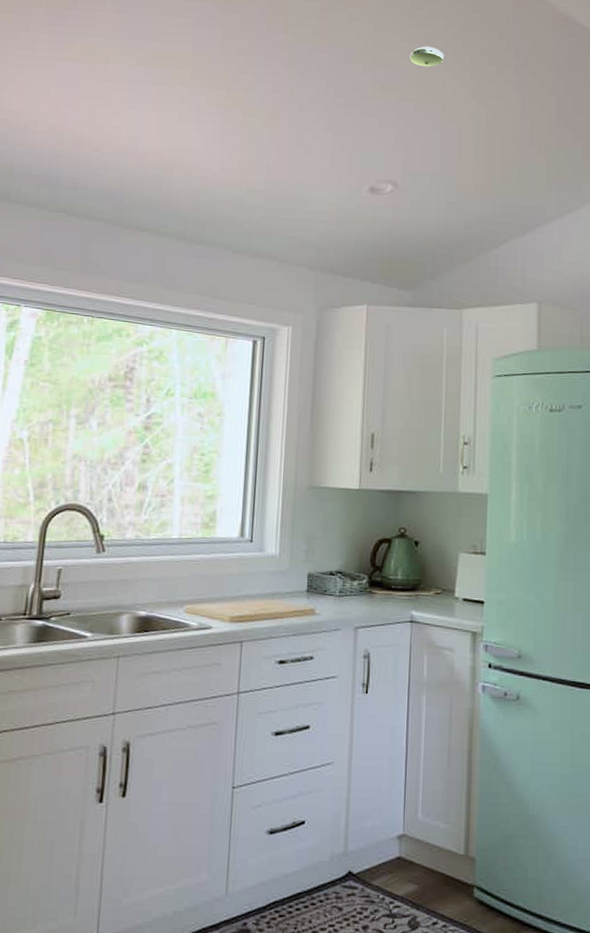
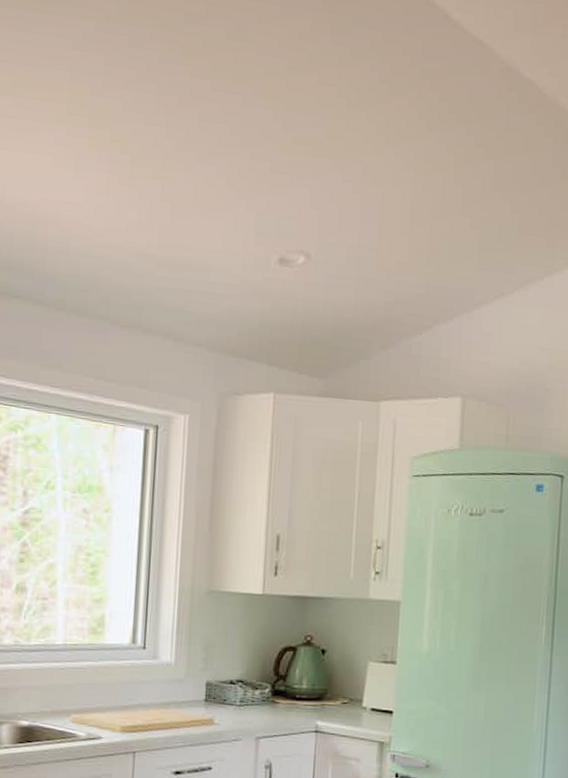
smoke detector: present [409,46,444,67] -> none [327,91,368,118]

